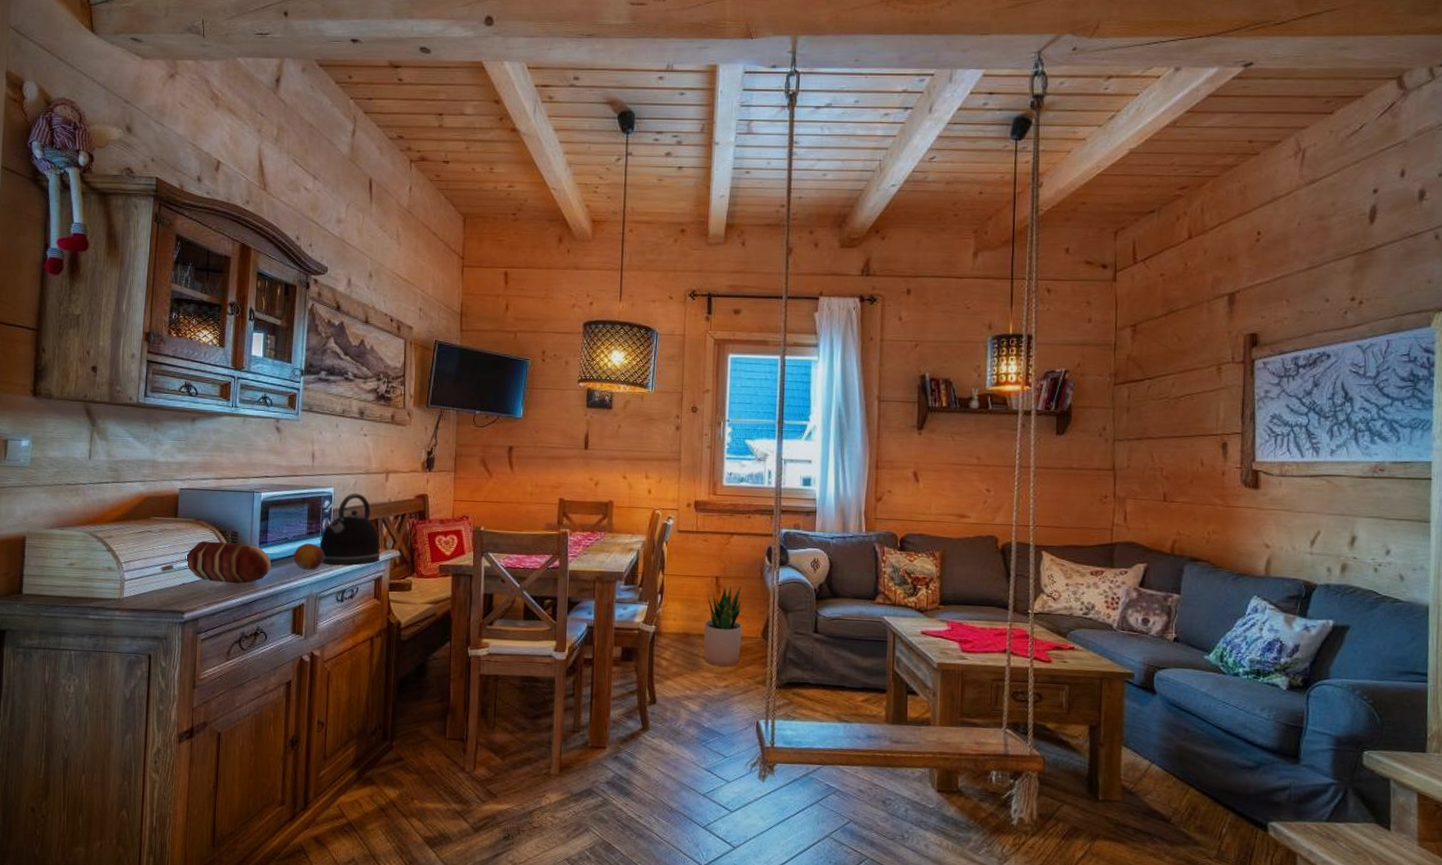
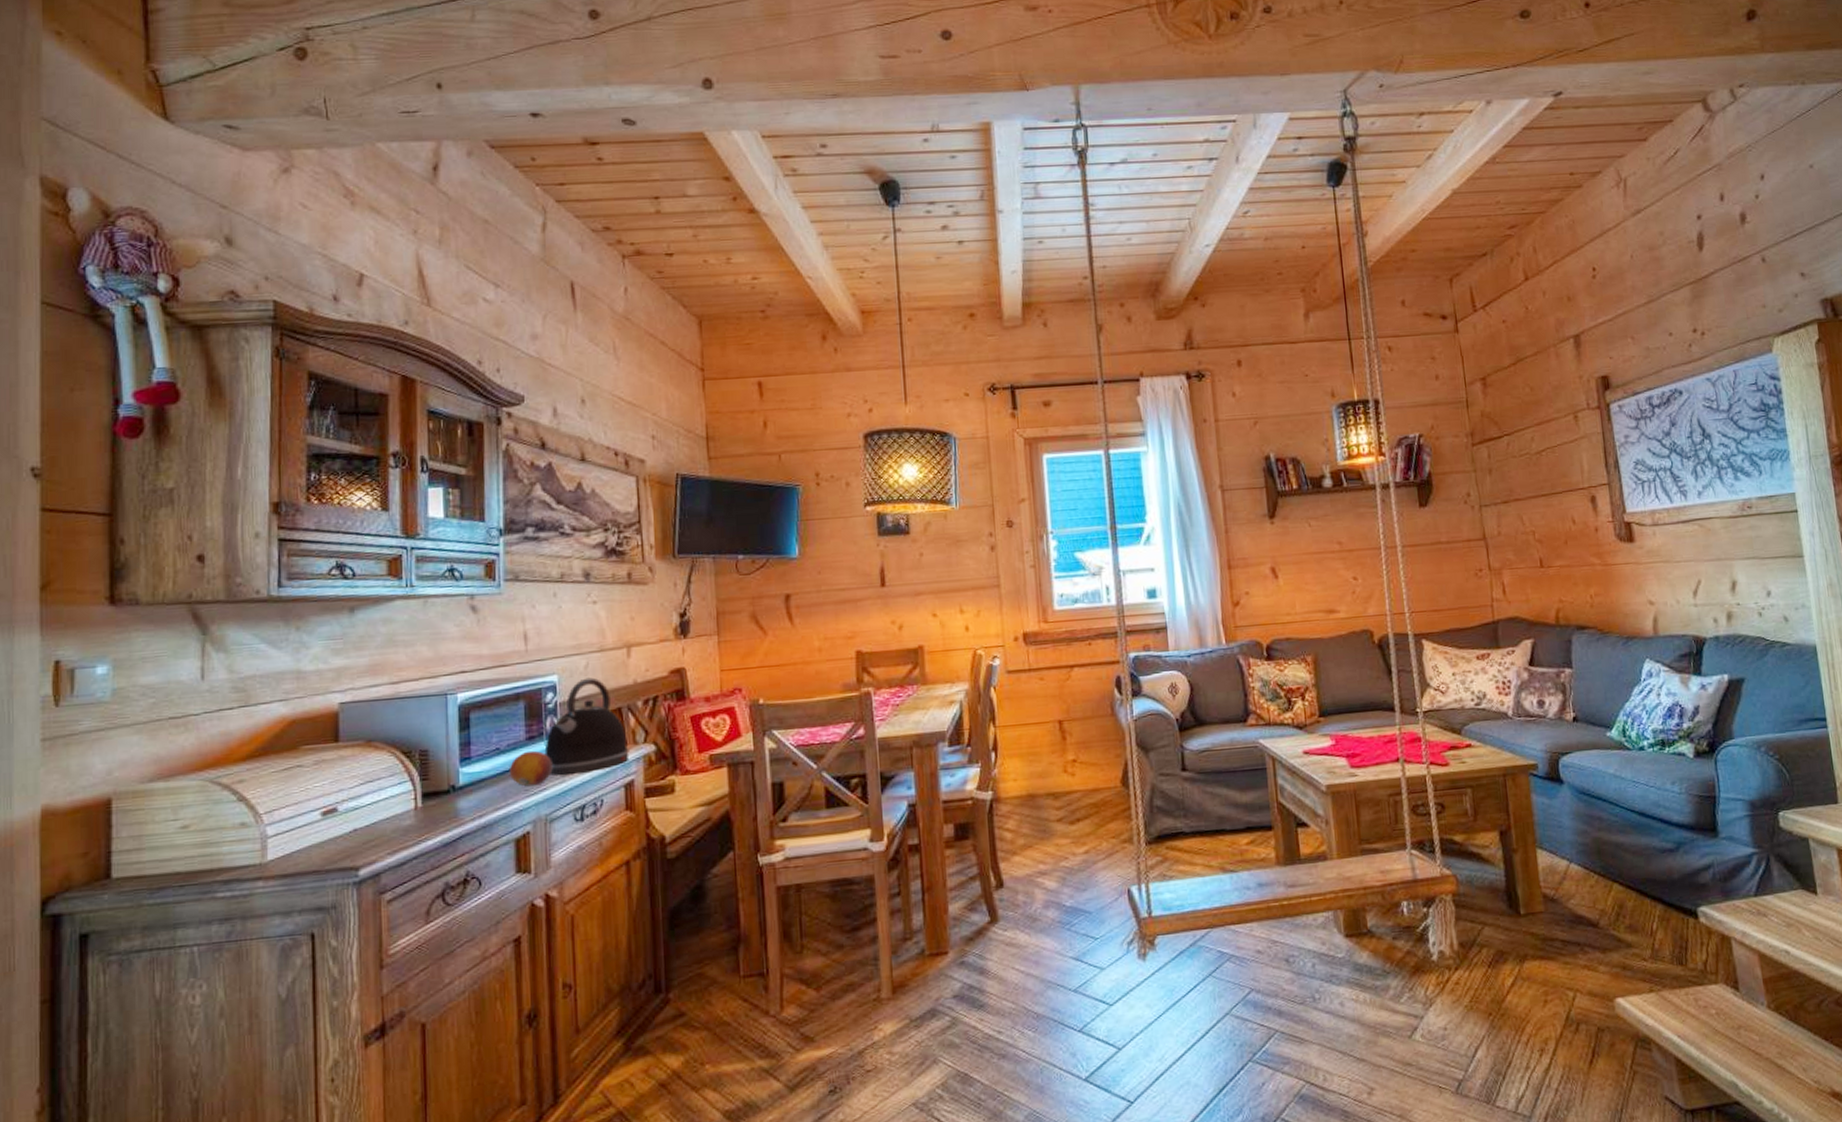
bread loaf: present [185,541,272,583] -> none [354,764,480,820]
planter: present [703,586,744,667] -> none [1051,728,1099,830]

